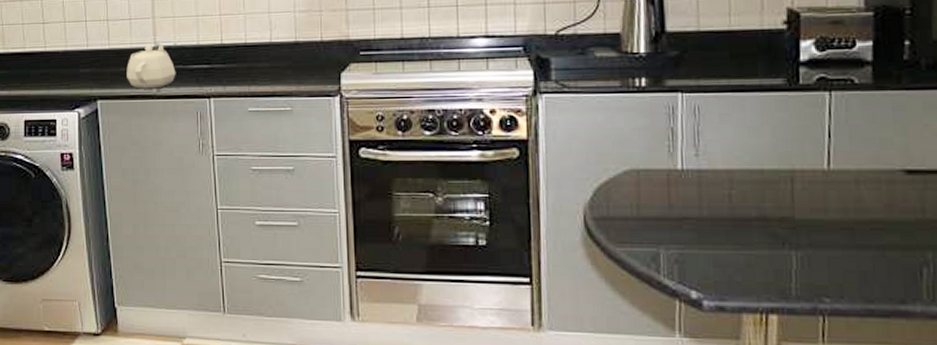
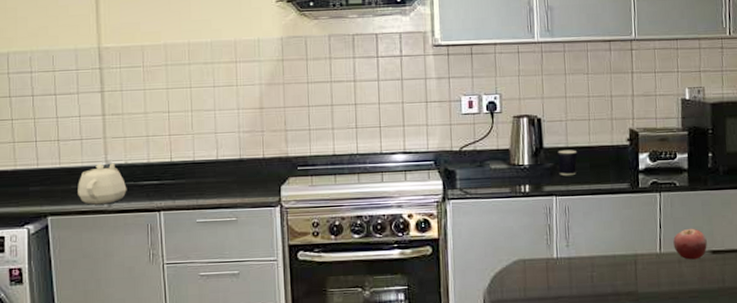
mug: none [685,34,713,68] -> present [558,150,578,176]
fruit: none [848,139,899,180] -> present [673,228,707,260]

